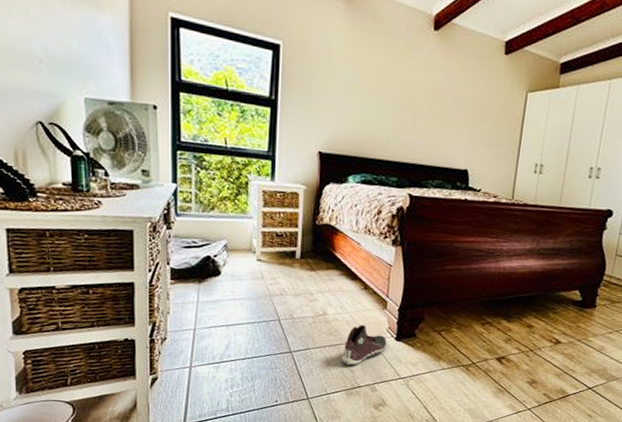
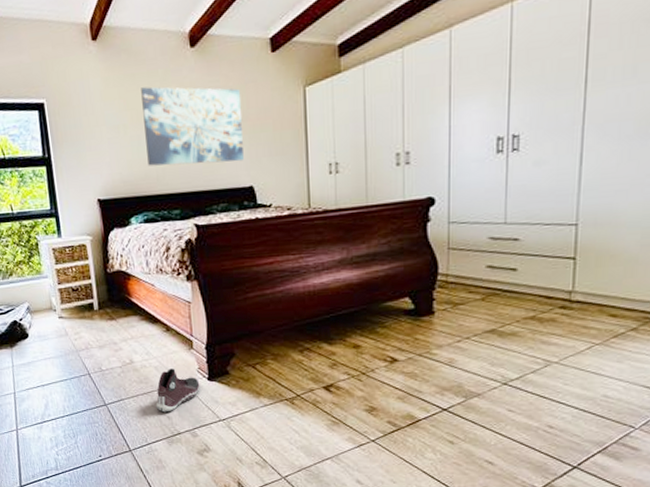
wall art: none [375,55,472,146] -> present [141,86,244,166]

